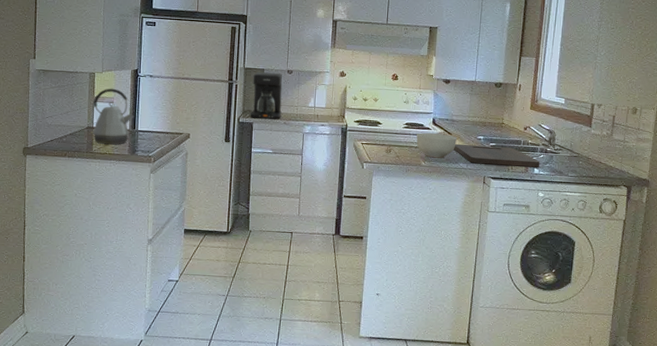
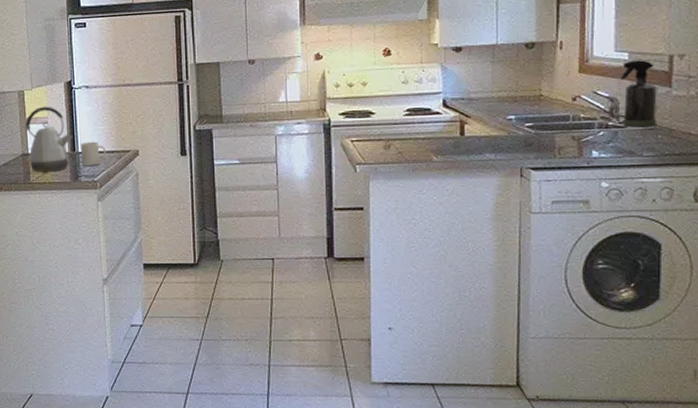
mug: none [139,122,162,143] -> present [80,141,106,166]
coffee maker: present [251,71,283,120] -> none [207,64,246,124]
bowl: present [416,133,458,159] -> none [423,118,479,150]
cutting board: present [454,143,540,168] -> none [475,126,600,152]
spray bottle: none [557,104,582,155] -> present [621,60,657,128]

